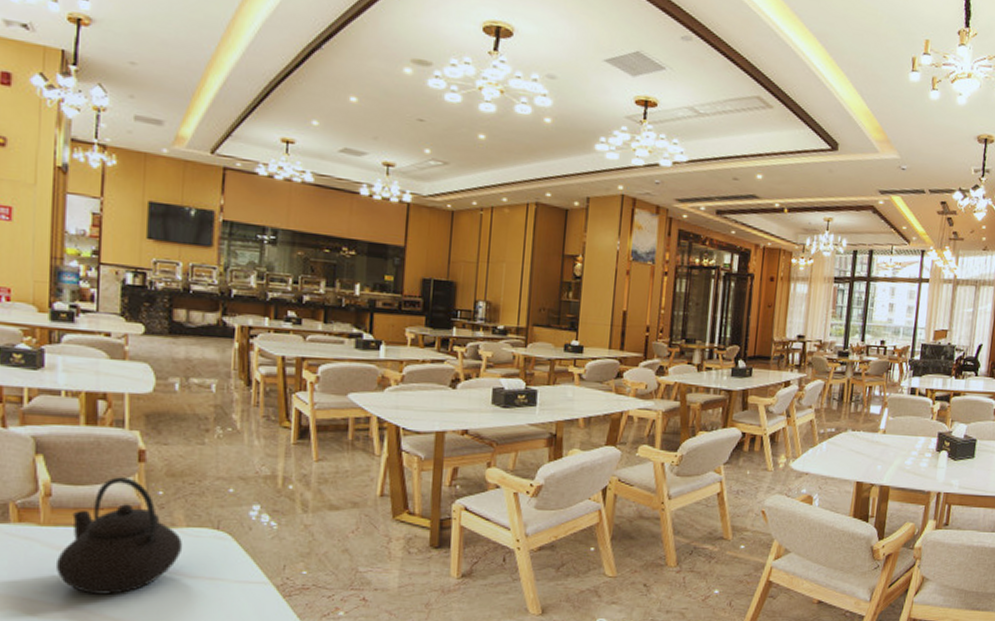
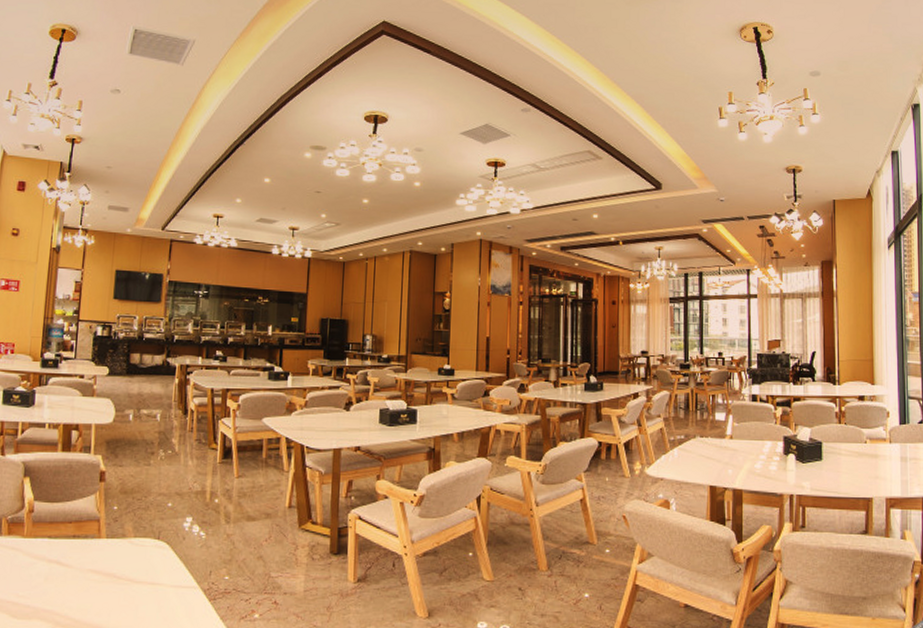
teapot: present [55,477,183,595] -> none [33,495,131,598]

